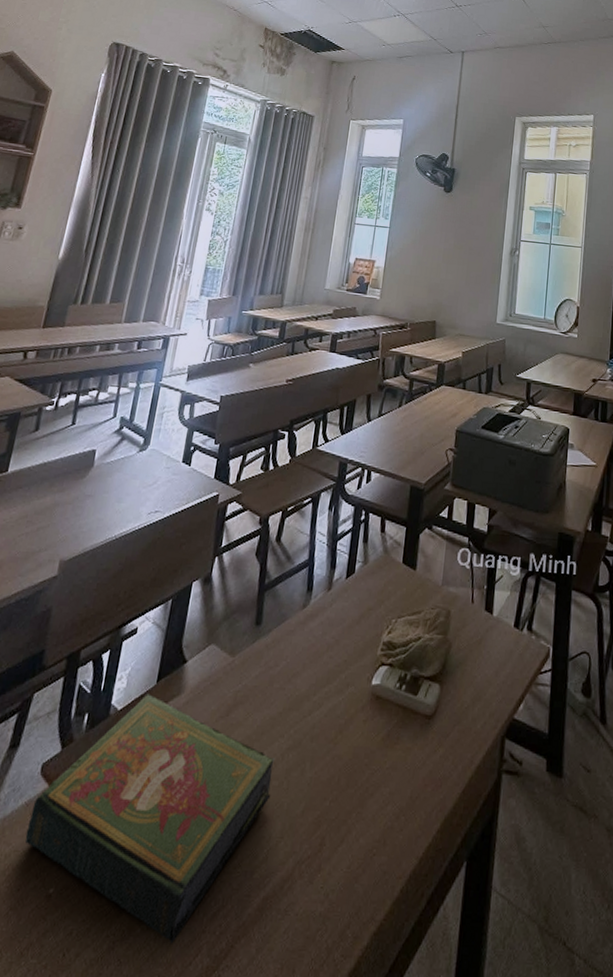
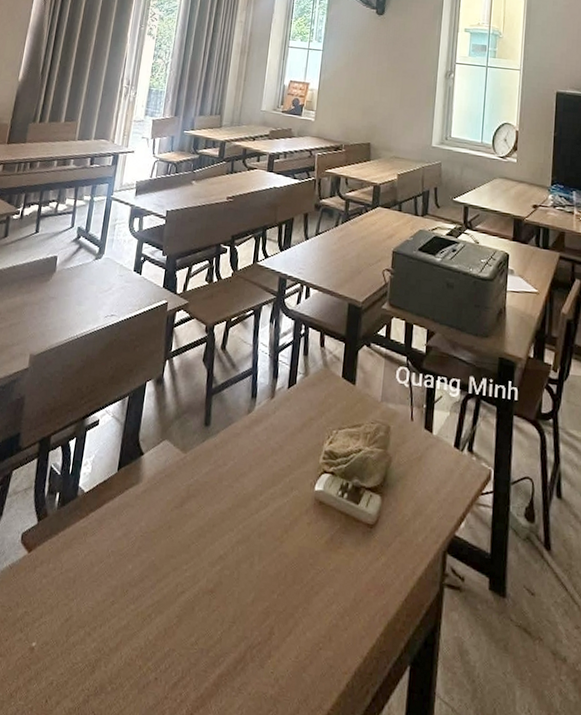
book: present [25,693,275,944] -> none [10,480,225,705]

